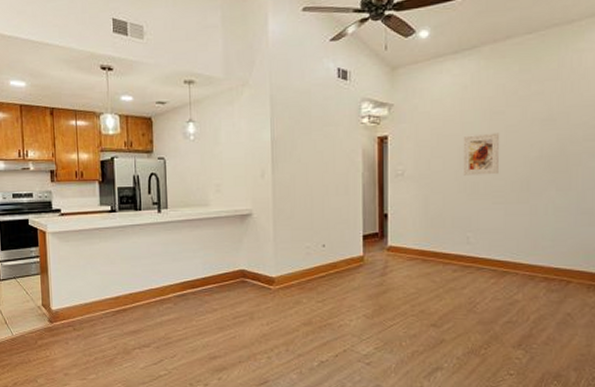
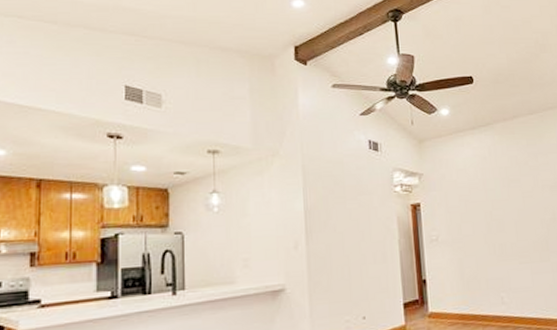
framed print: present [463,132,499,176] -> none [487,198,521,238]

